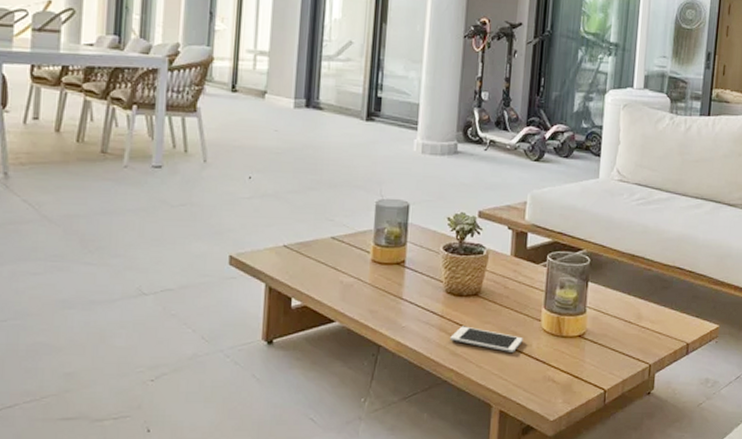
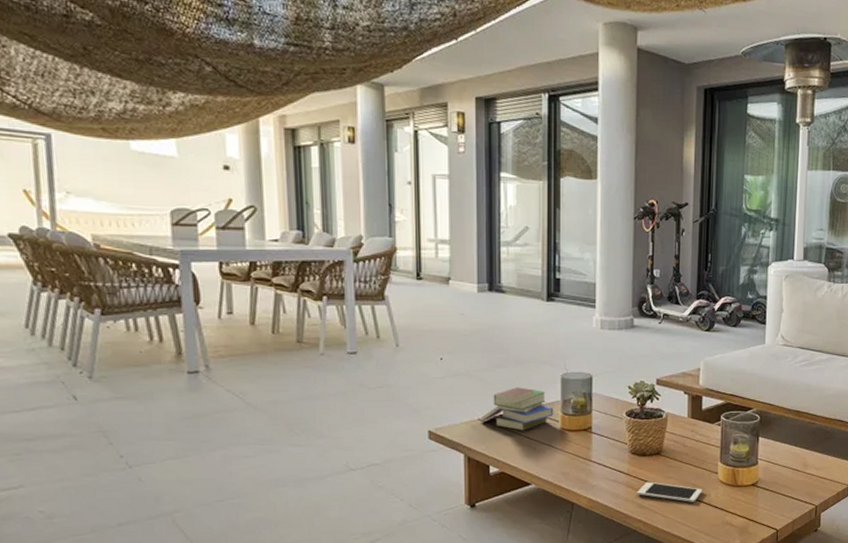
book: none [286,212,366,261] -> present [481,387,554,431]

